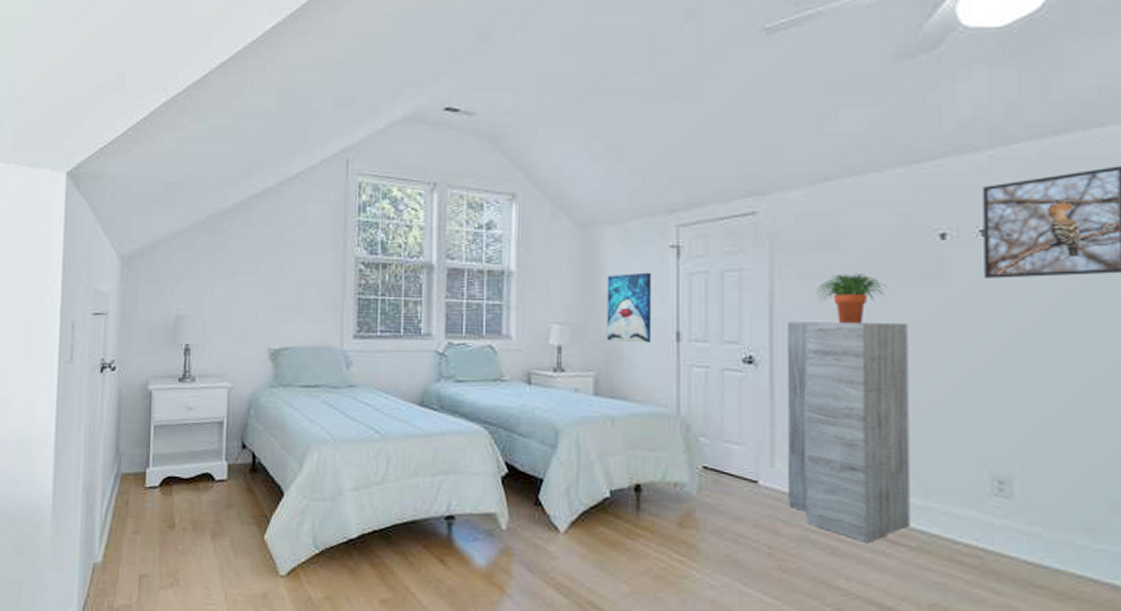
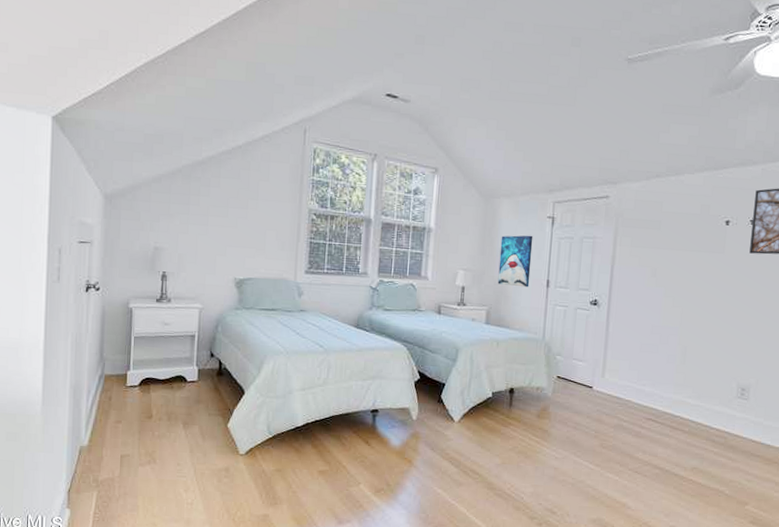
cabinet: present [786,322,911,543] -> none [610,277,699,428]
potted plant: present [817,274,887,325] -> none [643,244,689,281]

